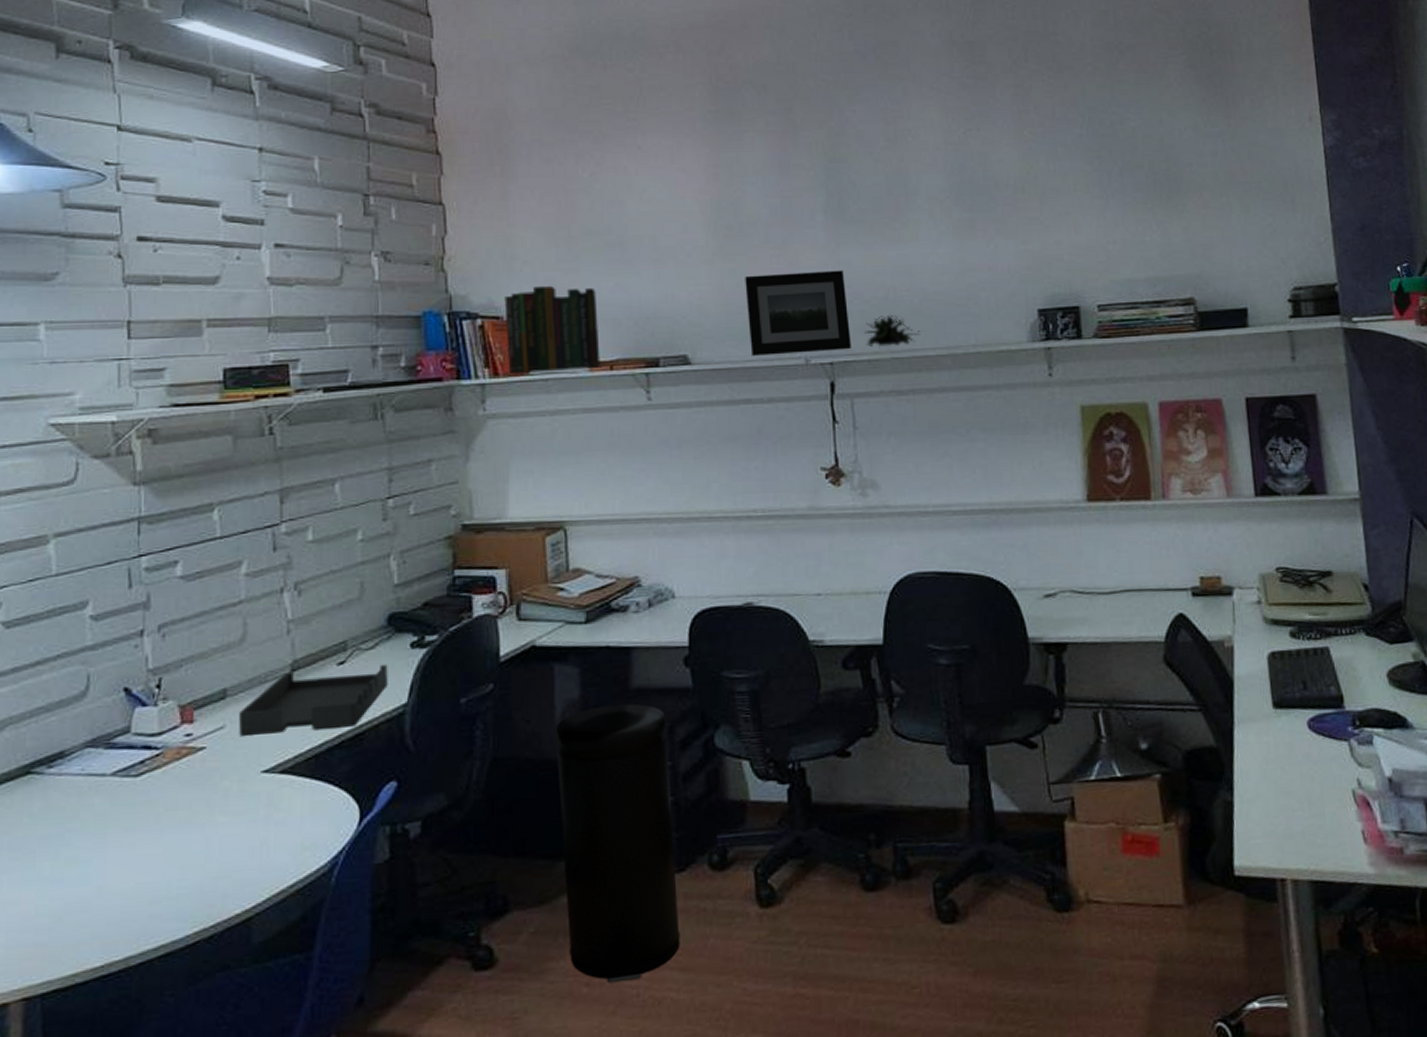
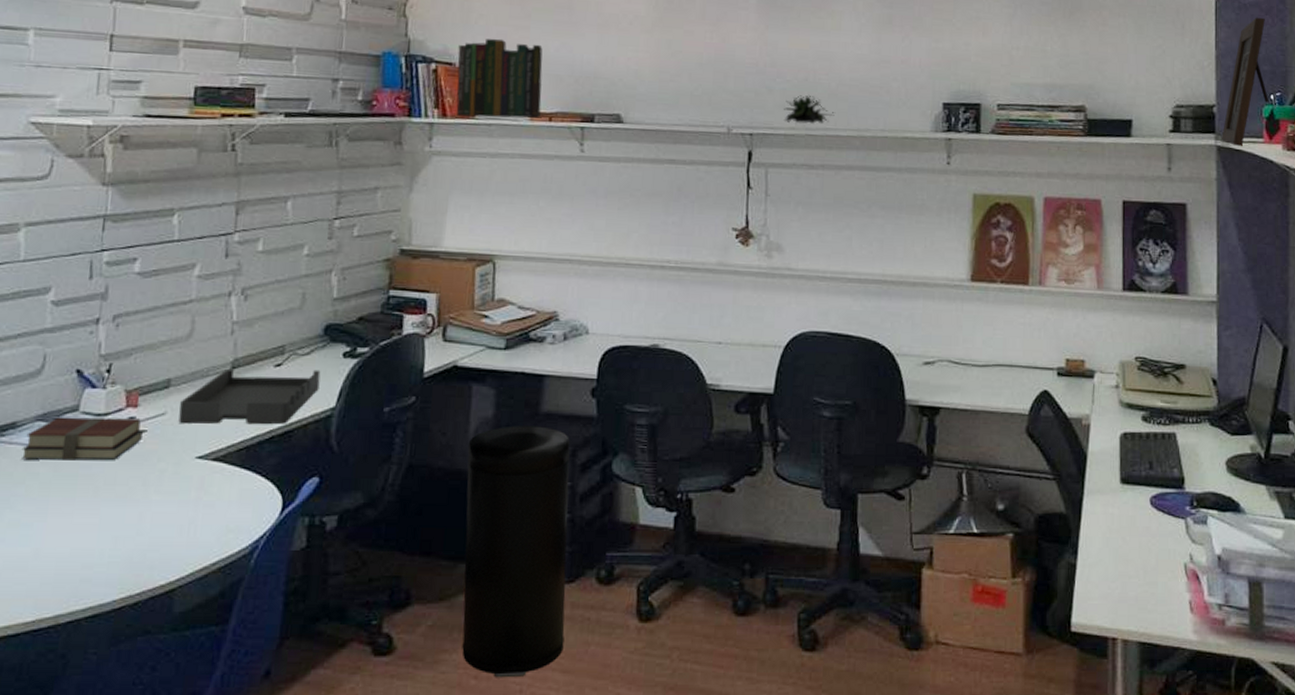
books: none [72,735,201,791] -> present [21,417,143,461]
picture frame: present [745,270,852,356] -> none [678,47,772,124]
picture frame: none [1347,183,1396,327] -> present [1222,17,1269,147]

